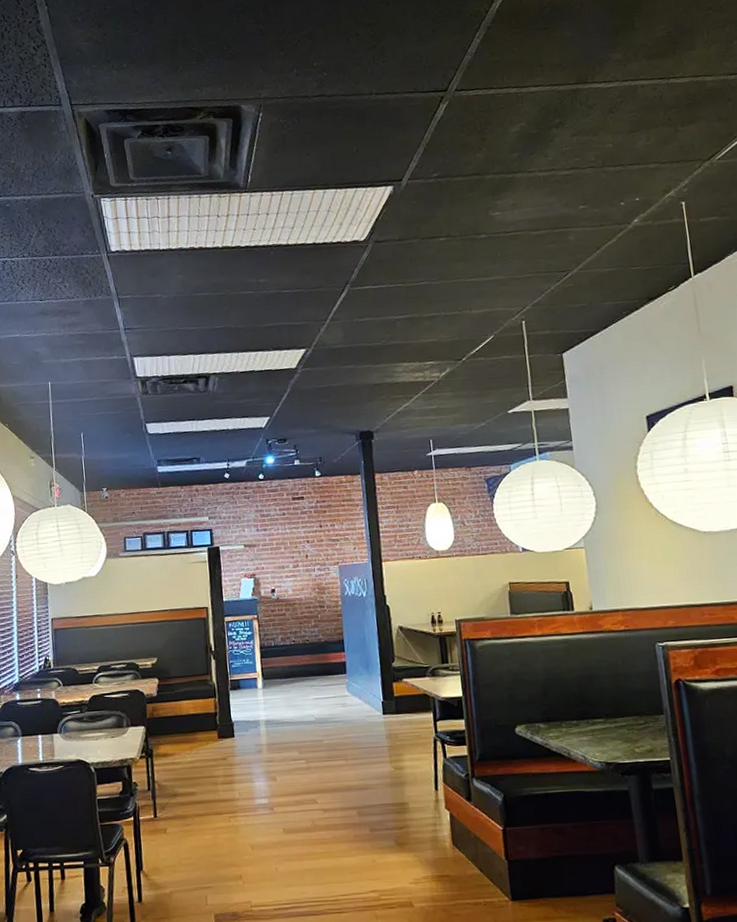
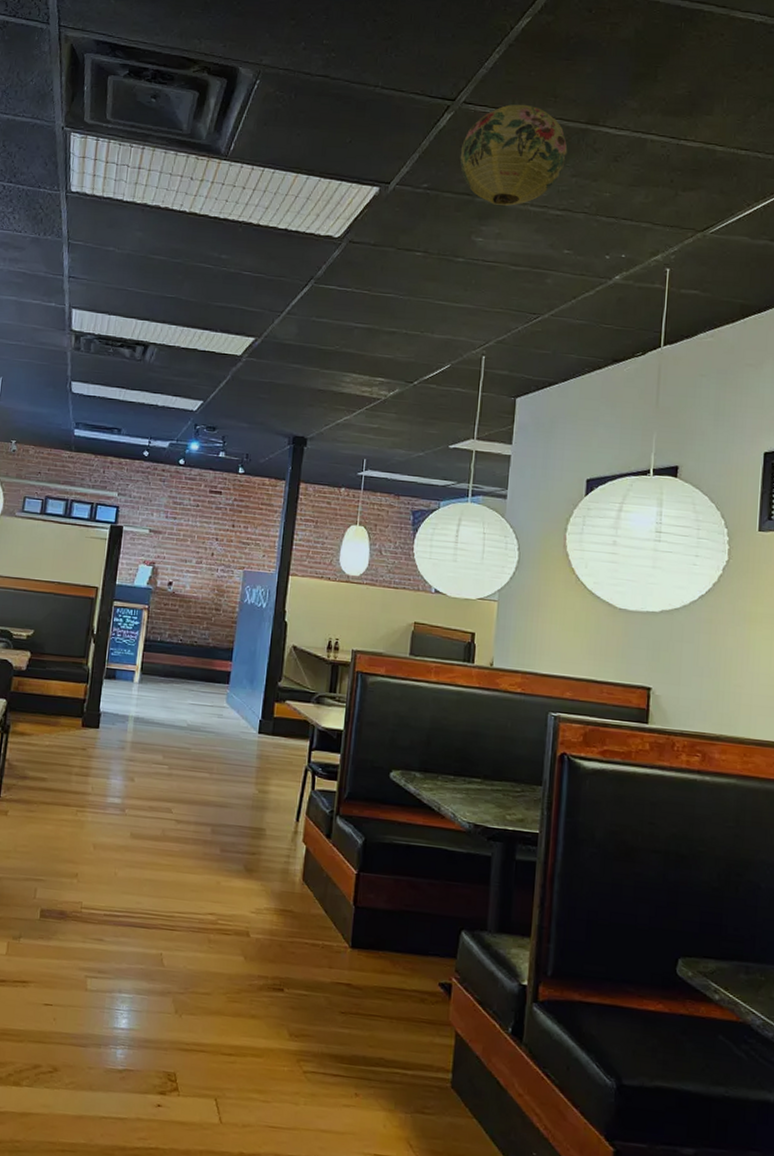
paper lantern: none [462,79,564,179] -> present [459,104,568,206]

